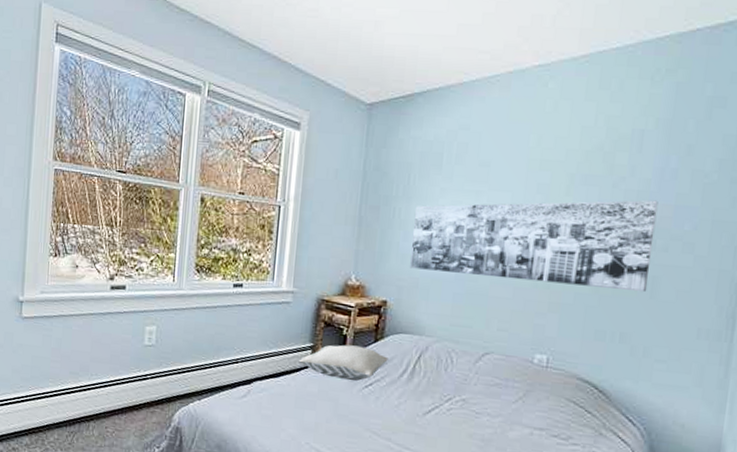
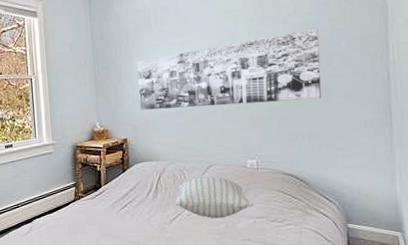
pillow: present [298,344,388,382] -> none [66,177,136,206]
pillow: none [433,364,533,421] -> present [175,176,253,218]

